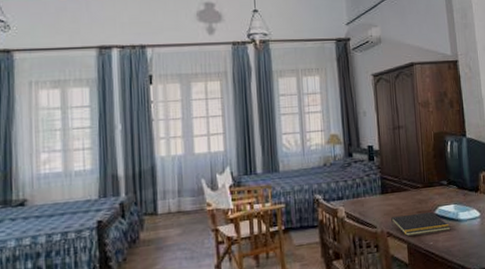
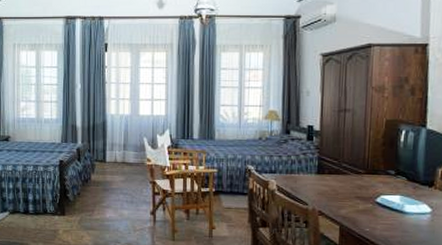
notepad: present [390,212,451,236] -> none [323,198,393,220]

